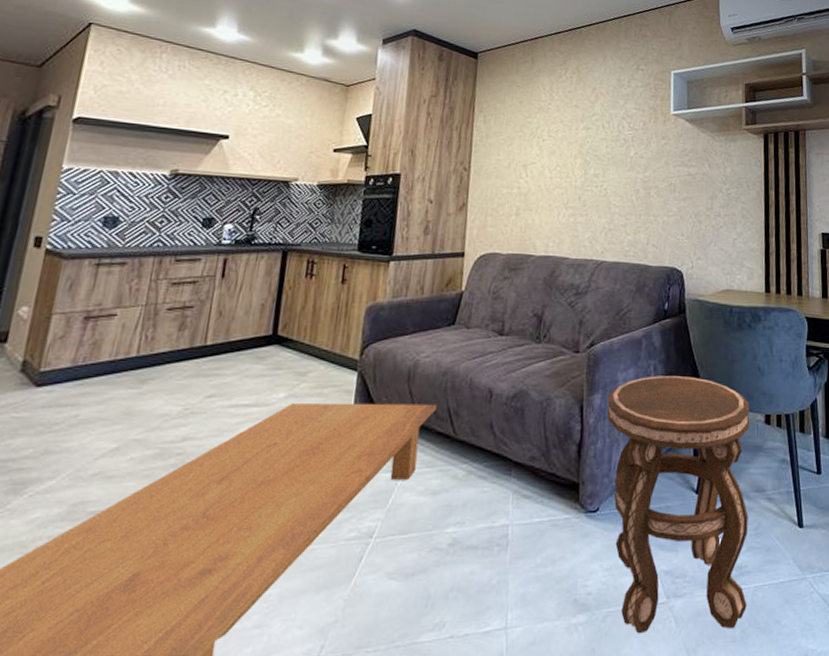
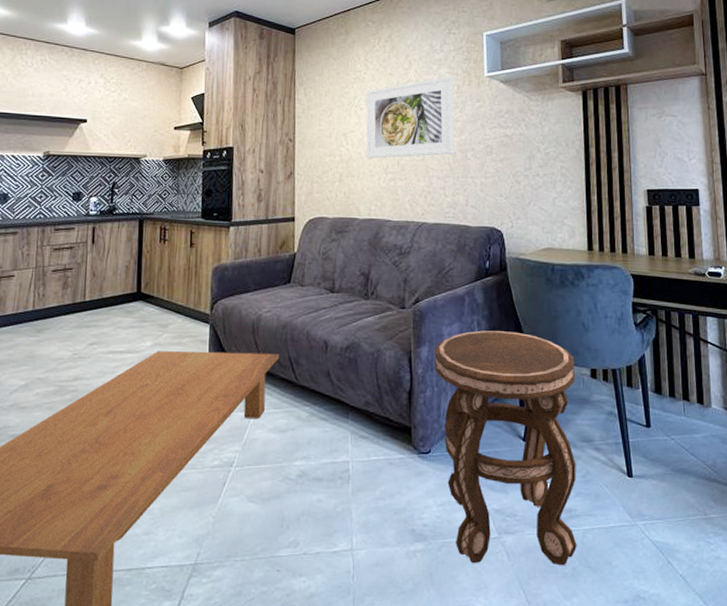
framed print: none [546,112,639,193] -> present [366,76,454,159]

